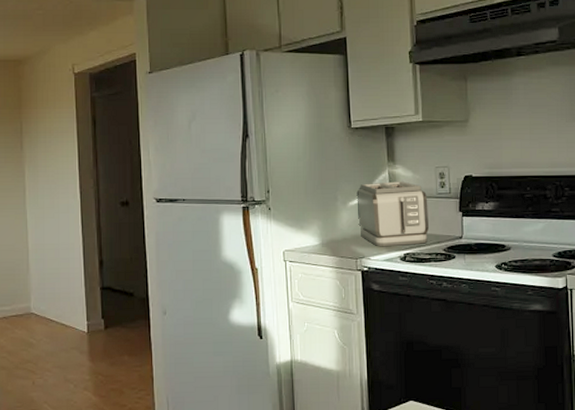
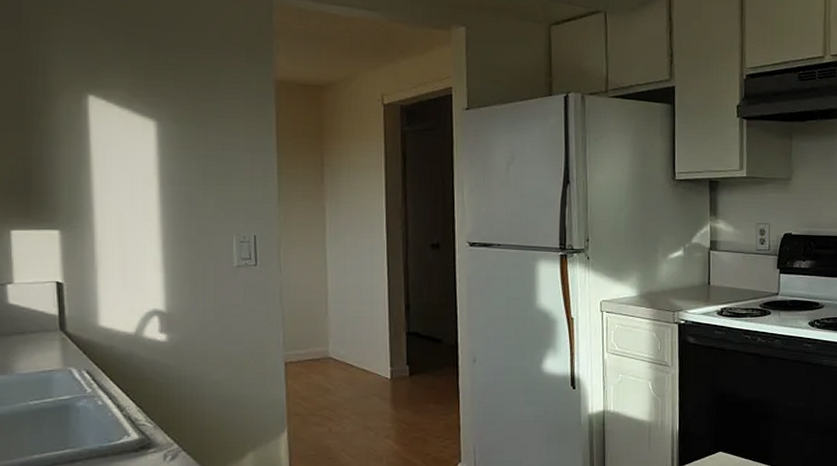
toaster: present [358,181,429,247] -> none [678,236,747,301]

